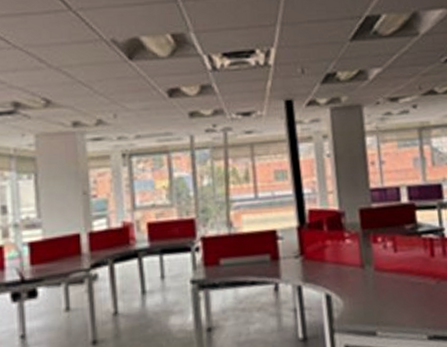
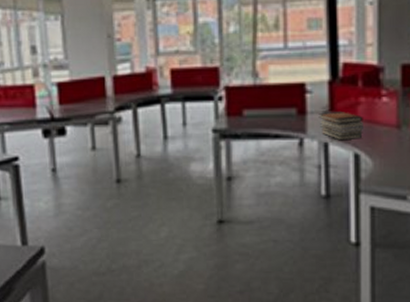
book stack: none [290,255,333,283] -> present [319,112,365,141]

